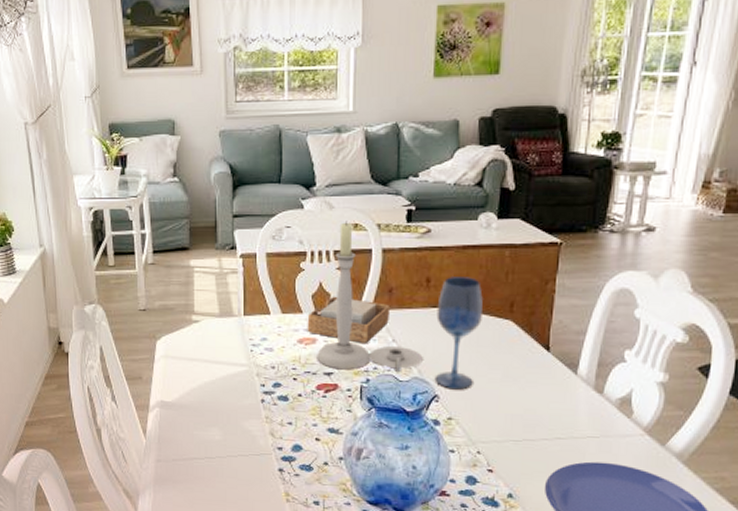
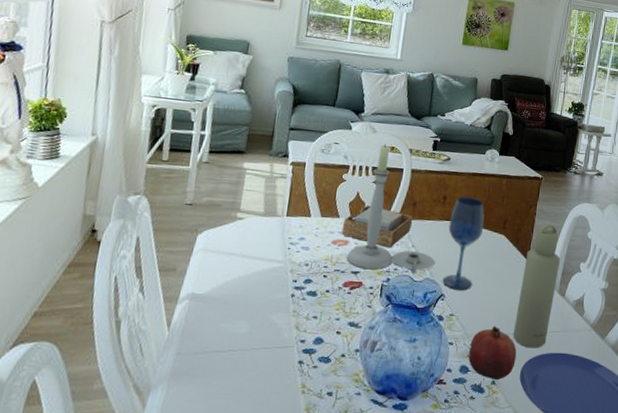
fruit: none [476,431,539,494] -> present [468,326,517,381]
bottle: none [532,303,595,457] -> present [512,224,561,348]

